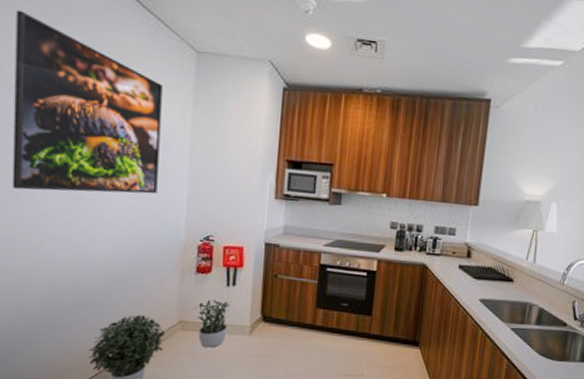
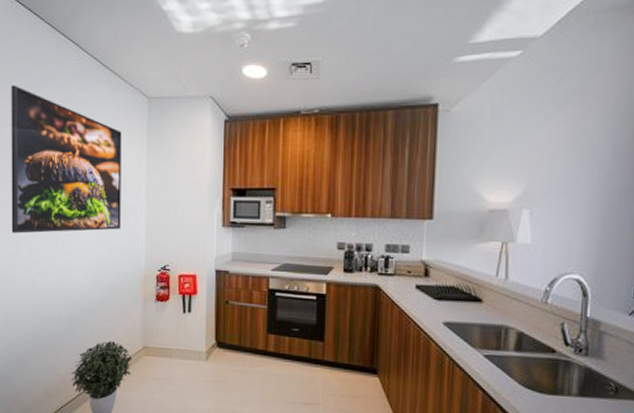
potted plant: present [194,300,231,348] -> none [156,326,187,373]

